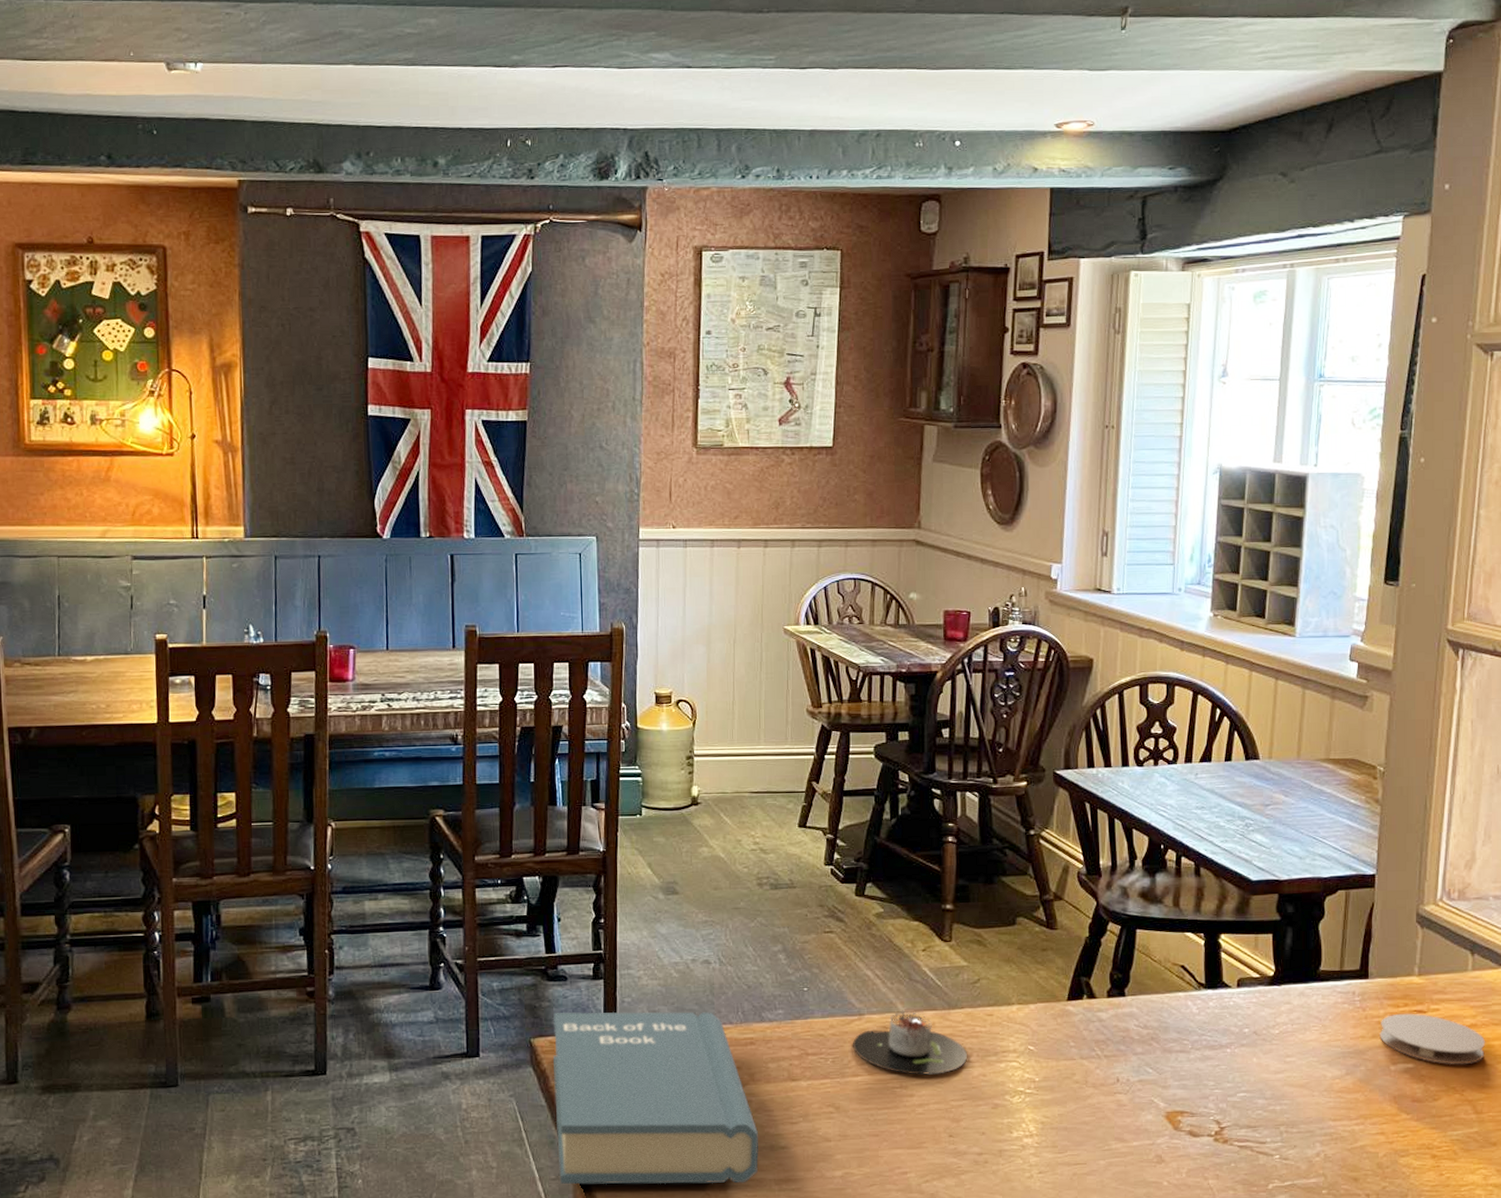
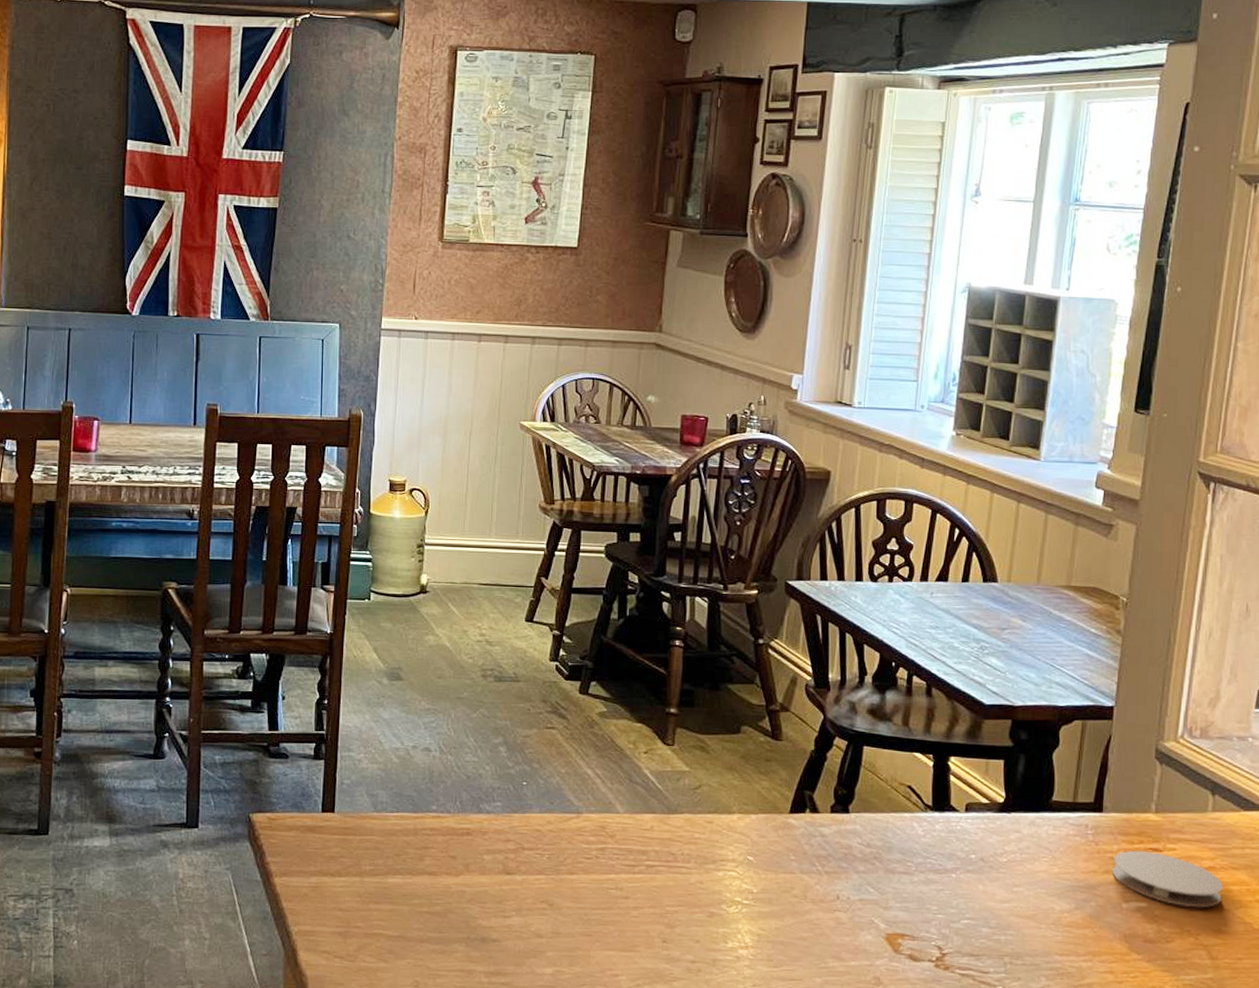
book: present [552,1011,759,1185] -> none [269,789,471,973]
candle: present [853,1010,967,1075] -> none [570,811,685,878]

